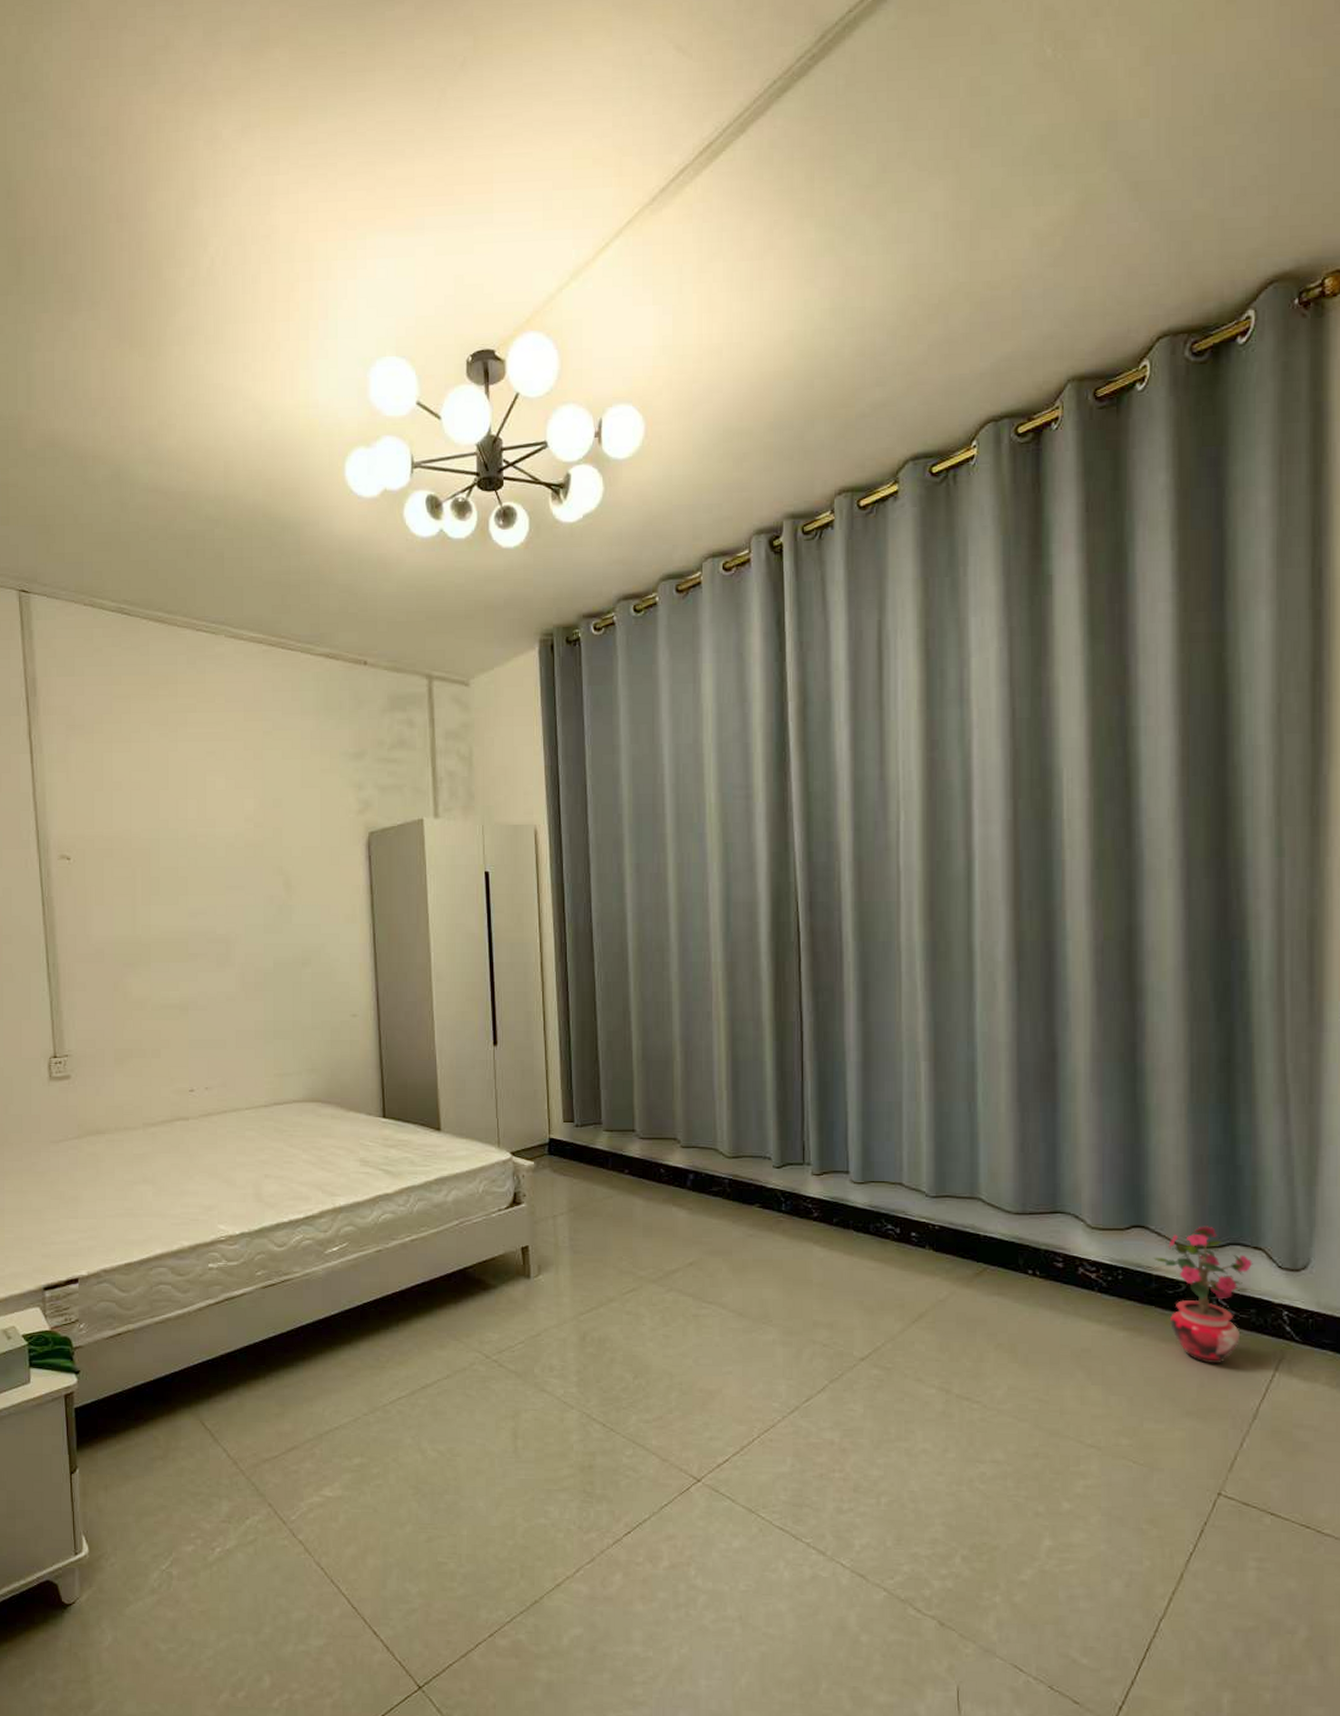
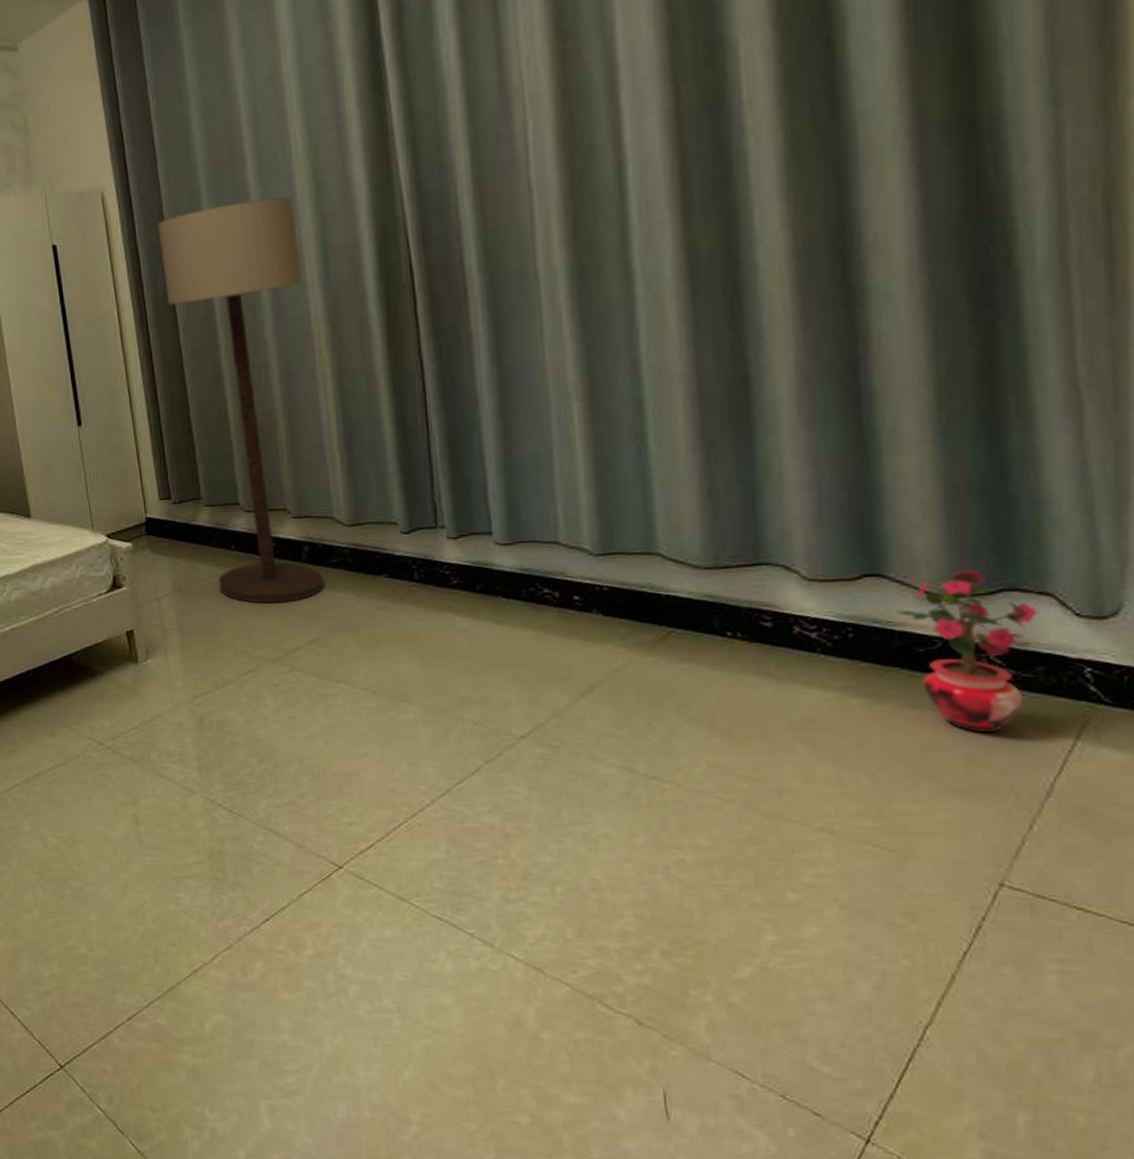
floor lamp: none [583,851,707,1227] -> present [157,197,325,604]

